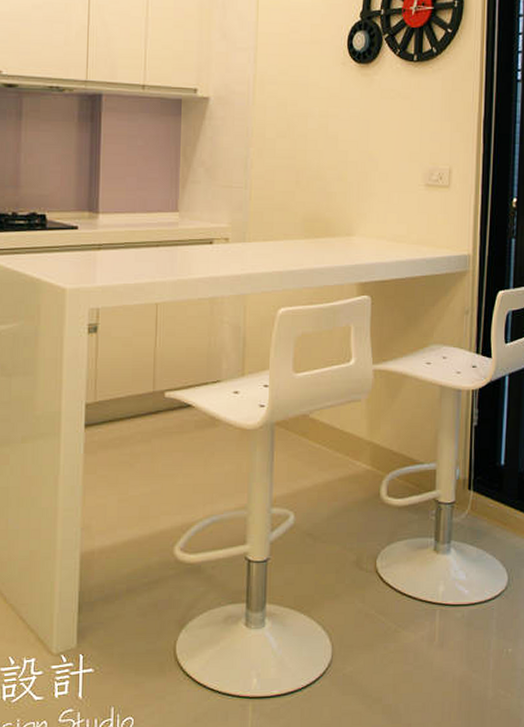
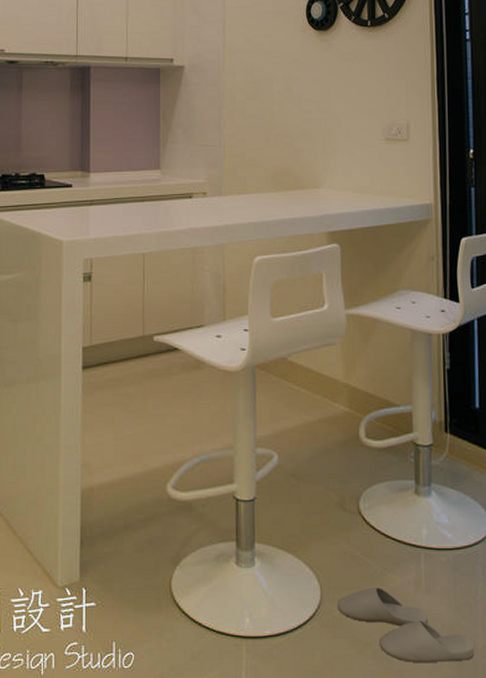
slippers: none [348,644,484,716] -> present [337,588,475,663]

